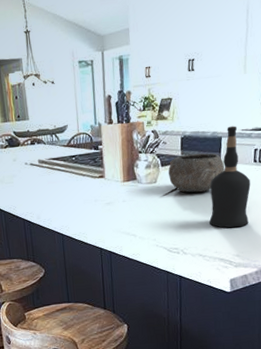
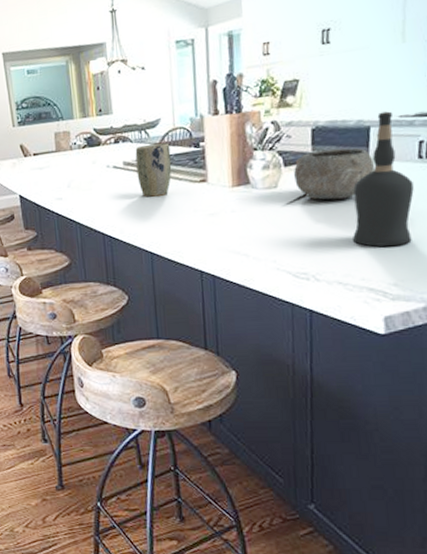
plant pot: none [48,145,77,190] -> present [135,143,172,198]

